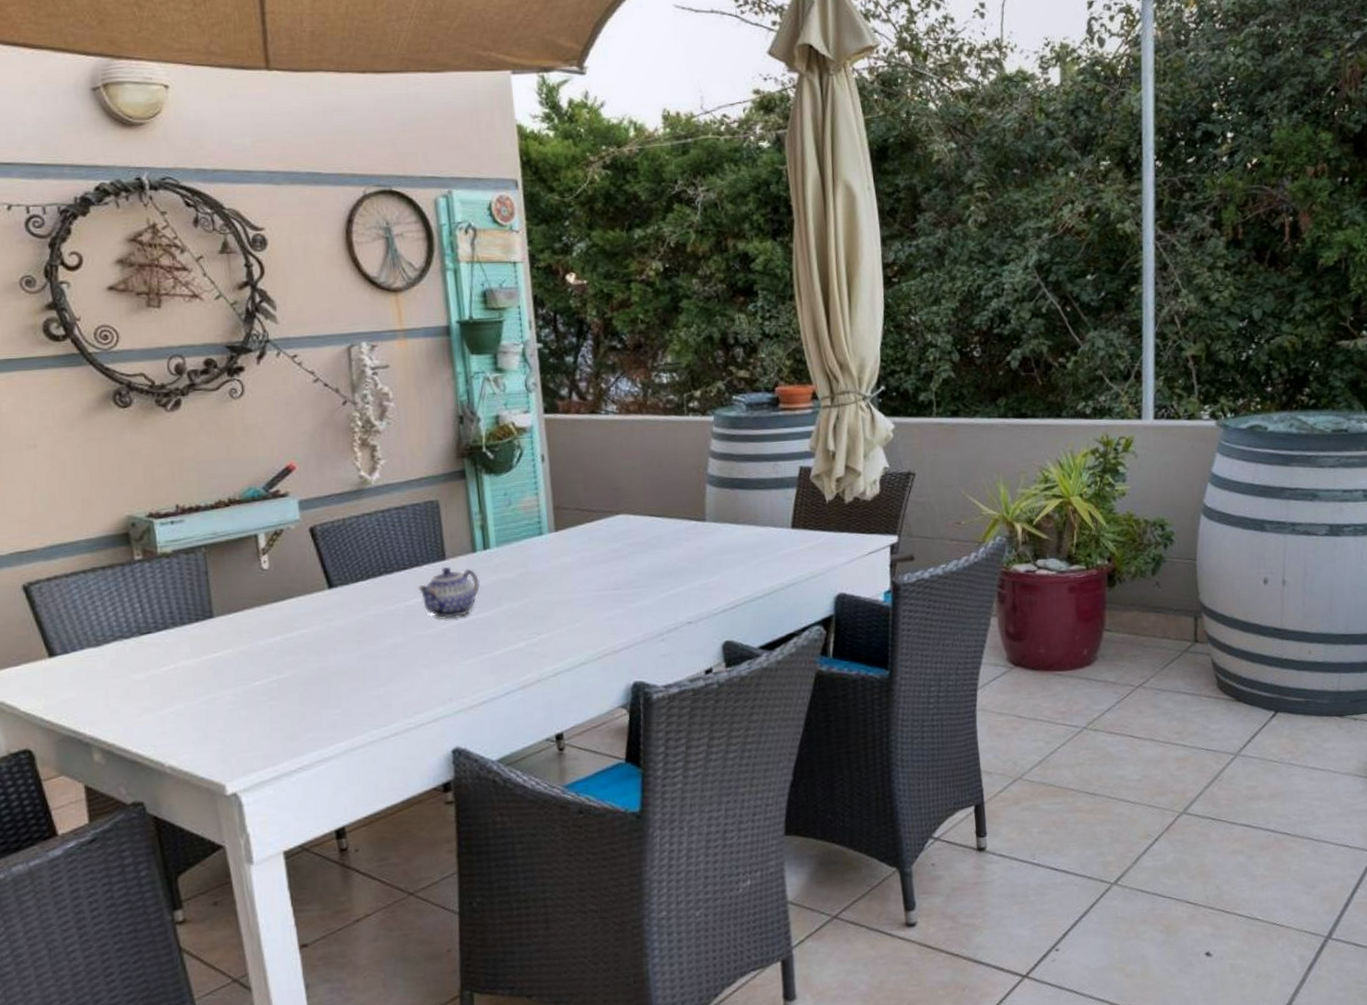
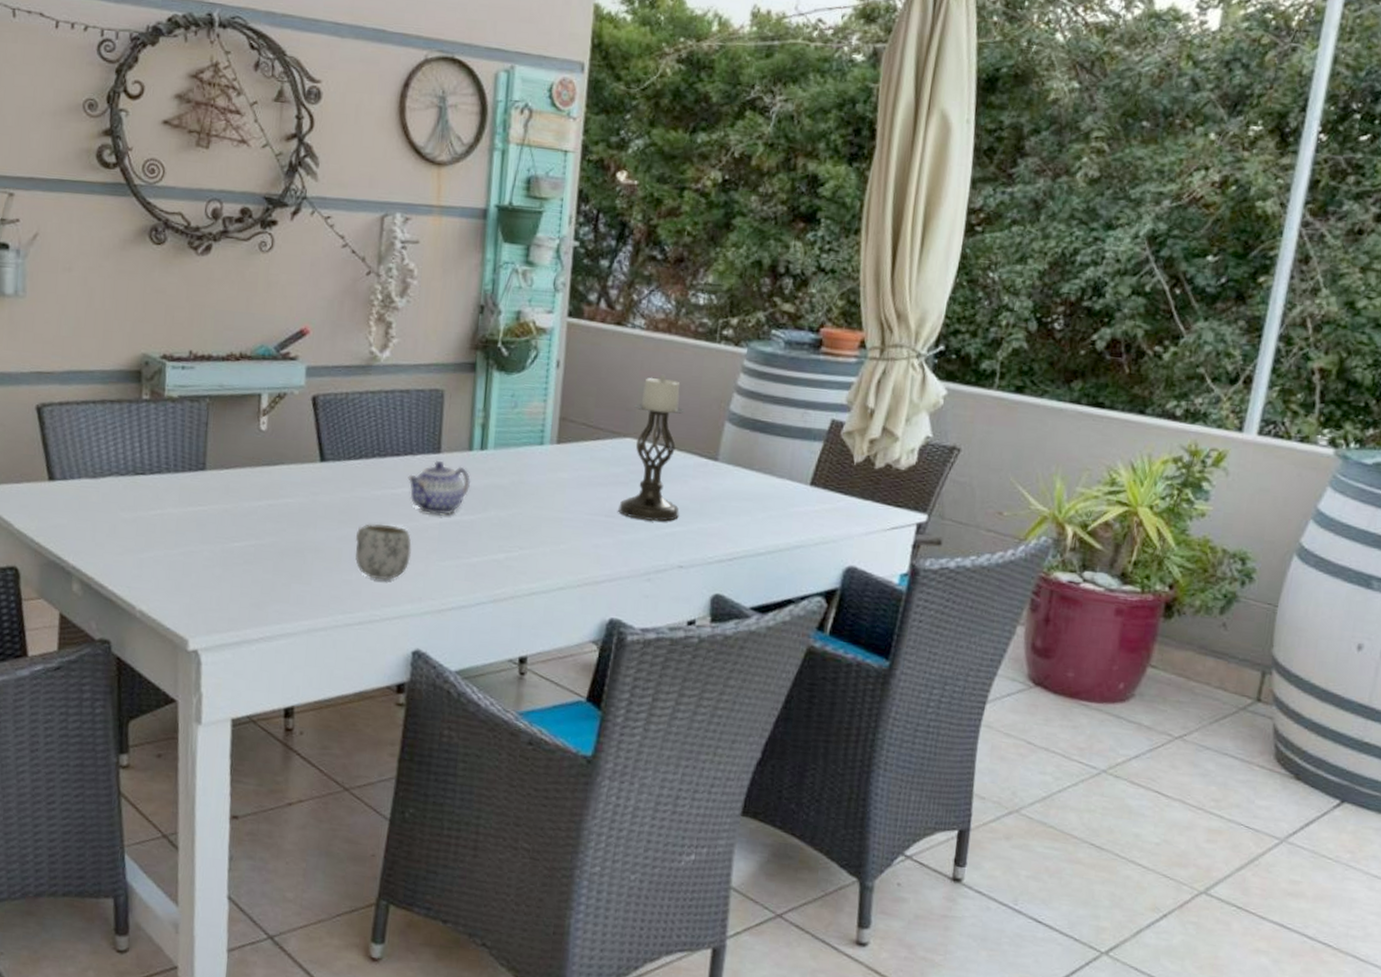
mug: none [376,635,435,690] -> present [355,524,412,580]
candle holder: none [620,451,680,587] -> present [618,374,686,522]

